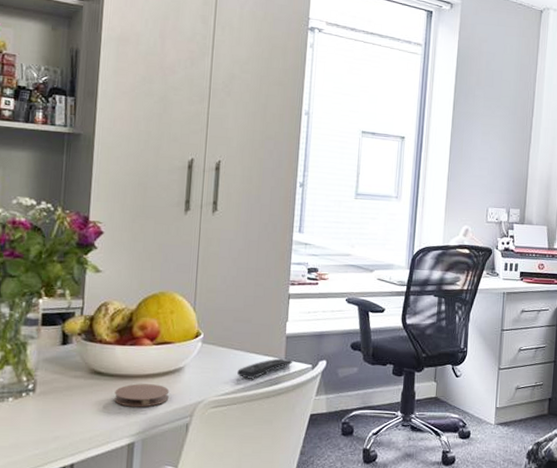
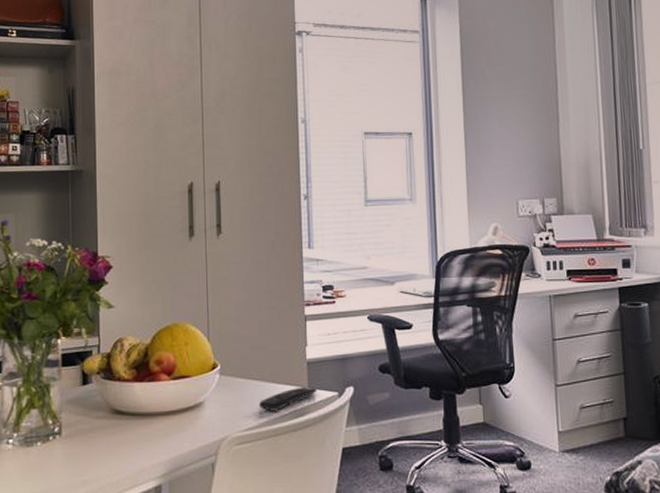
coaster: present [114,383,170,407] -> none [137,422,192,447]

